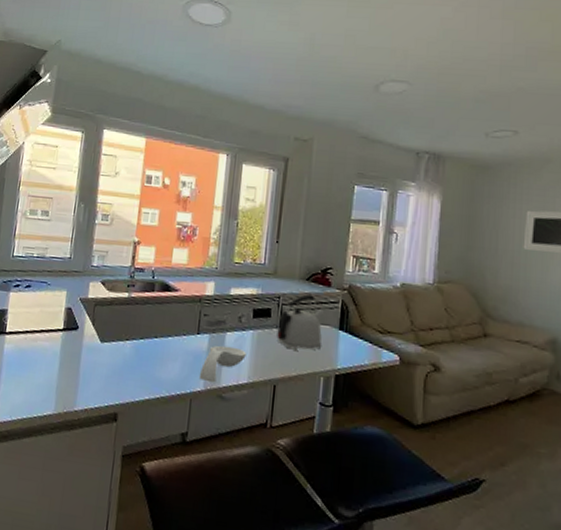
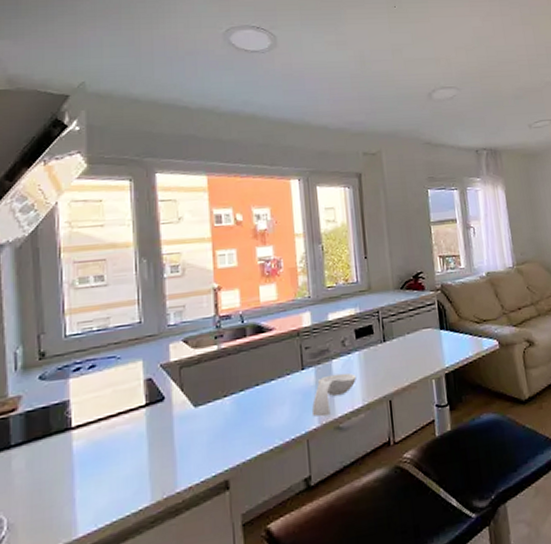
kettle: present [277,294,325,350] -> none [382,302,427,361]

